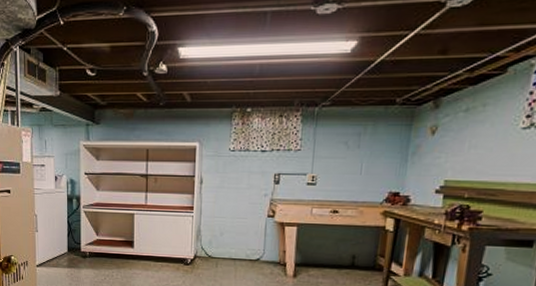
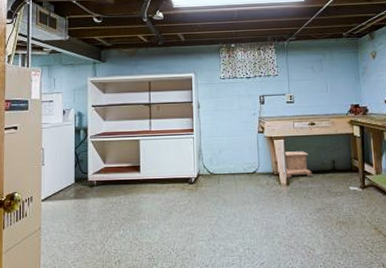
stool: none [292,240,328,271] -> present [283,151,314,179]

